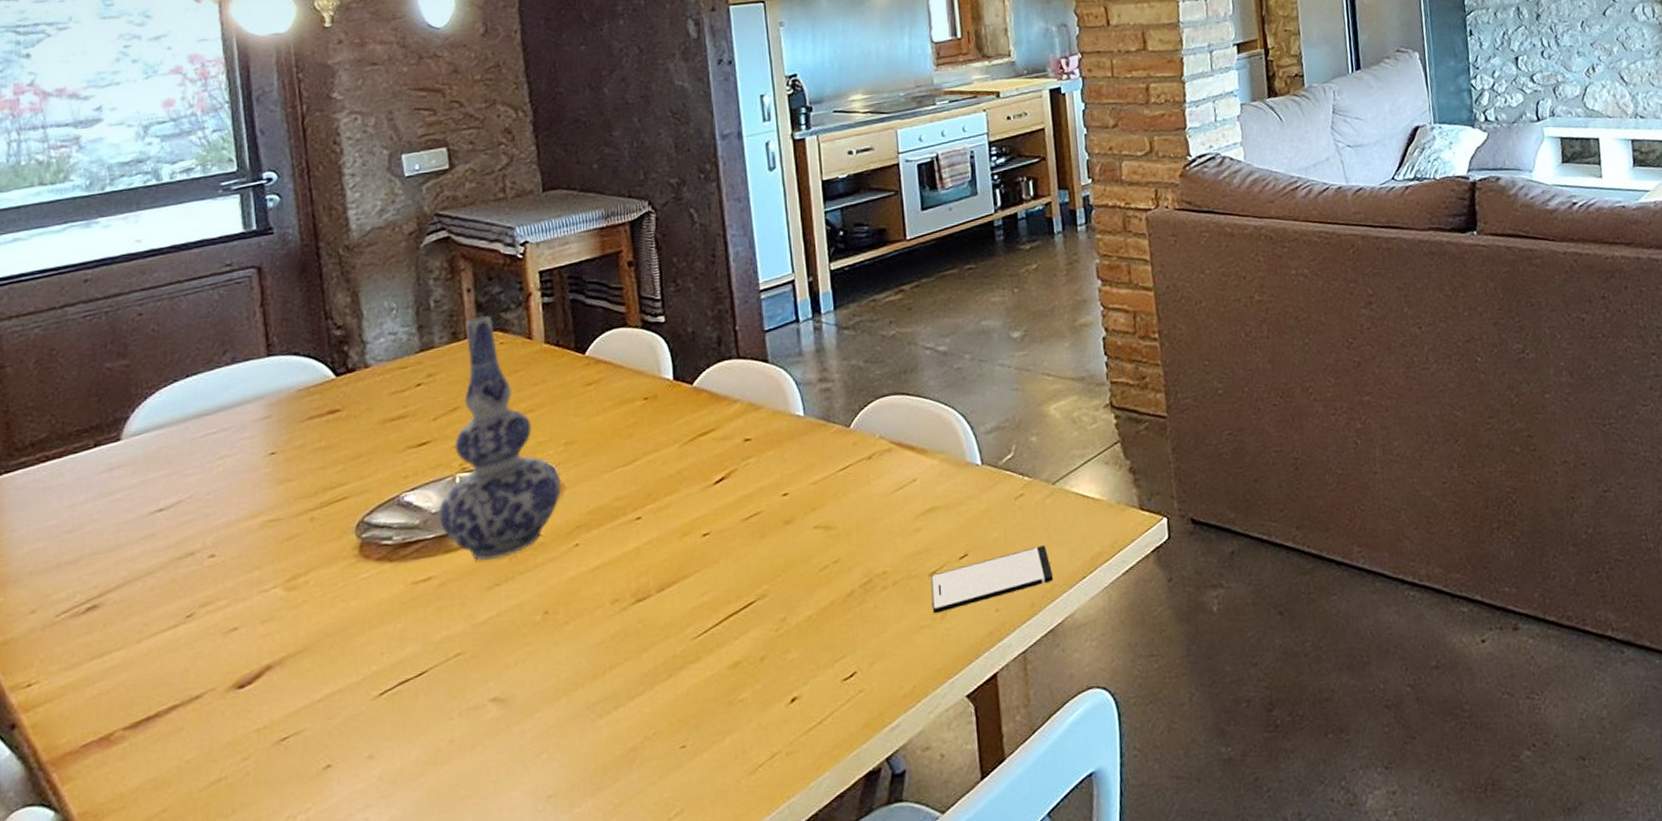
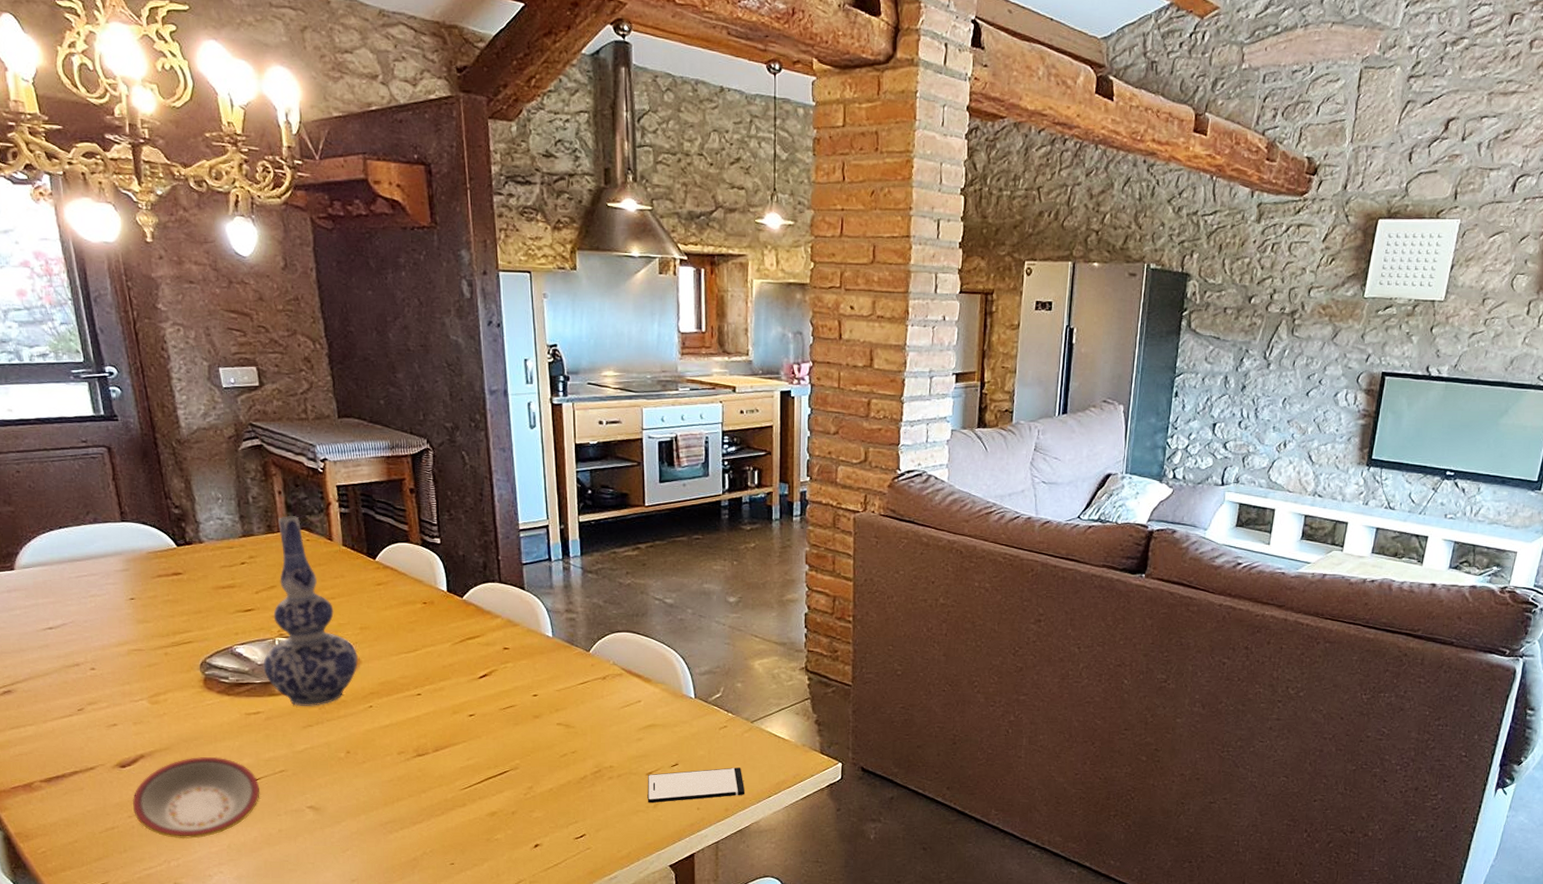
plate: none [249,649,427,780] -> present [132,756,260,839]

